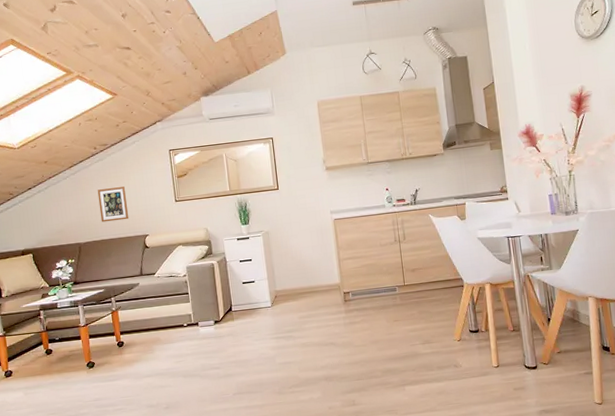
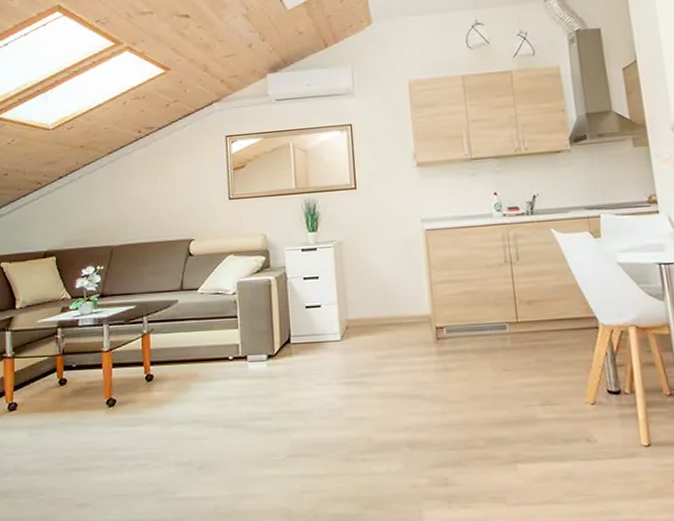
picture frame: present [97,187,129,223] -> none [138,179,173,222]

